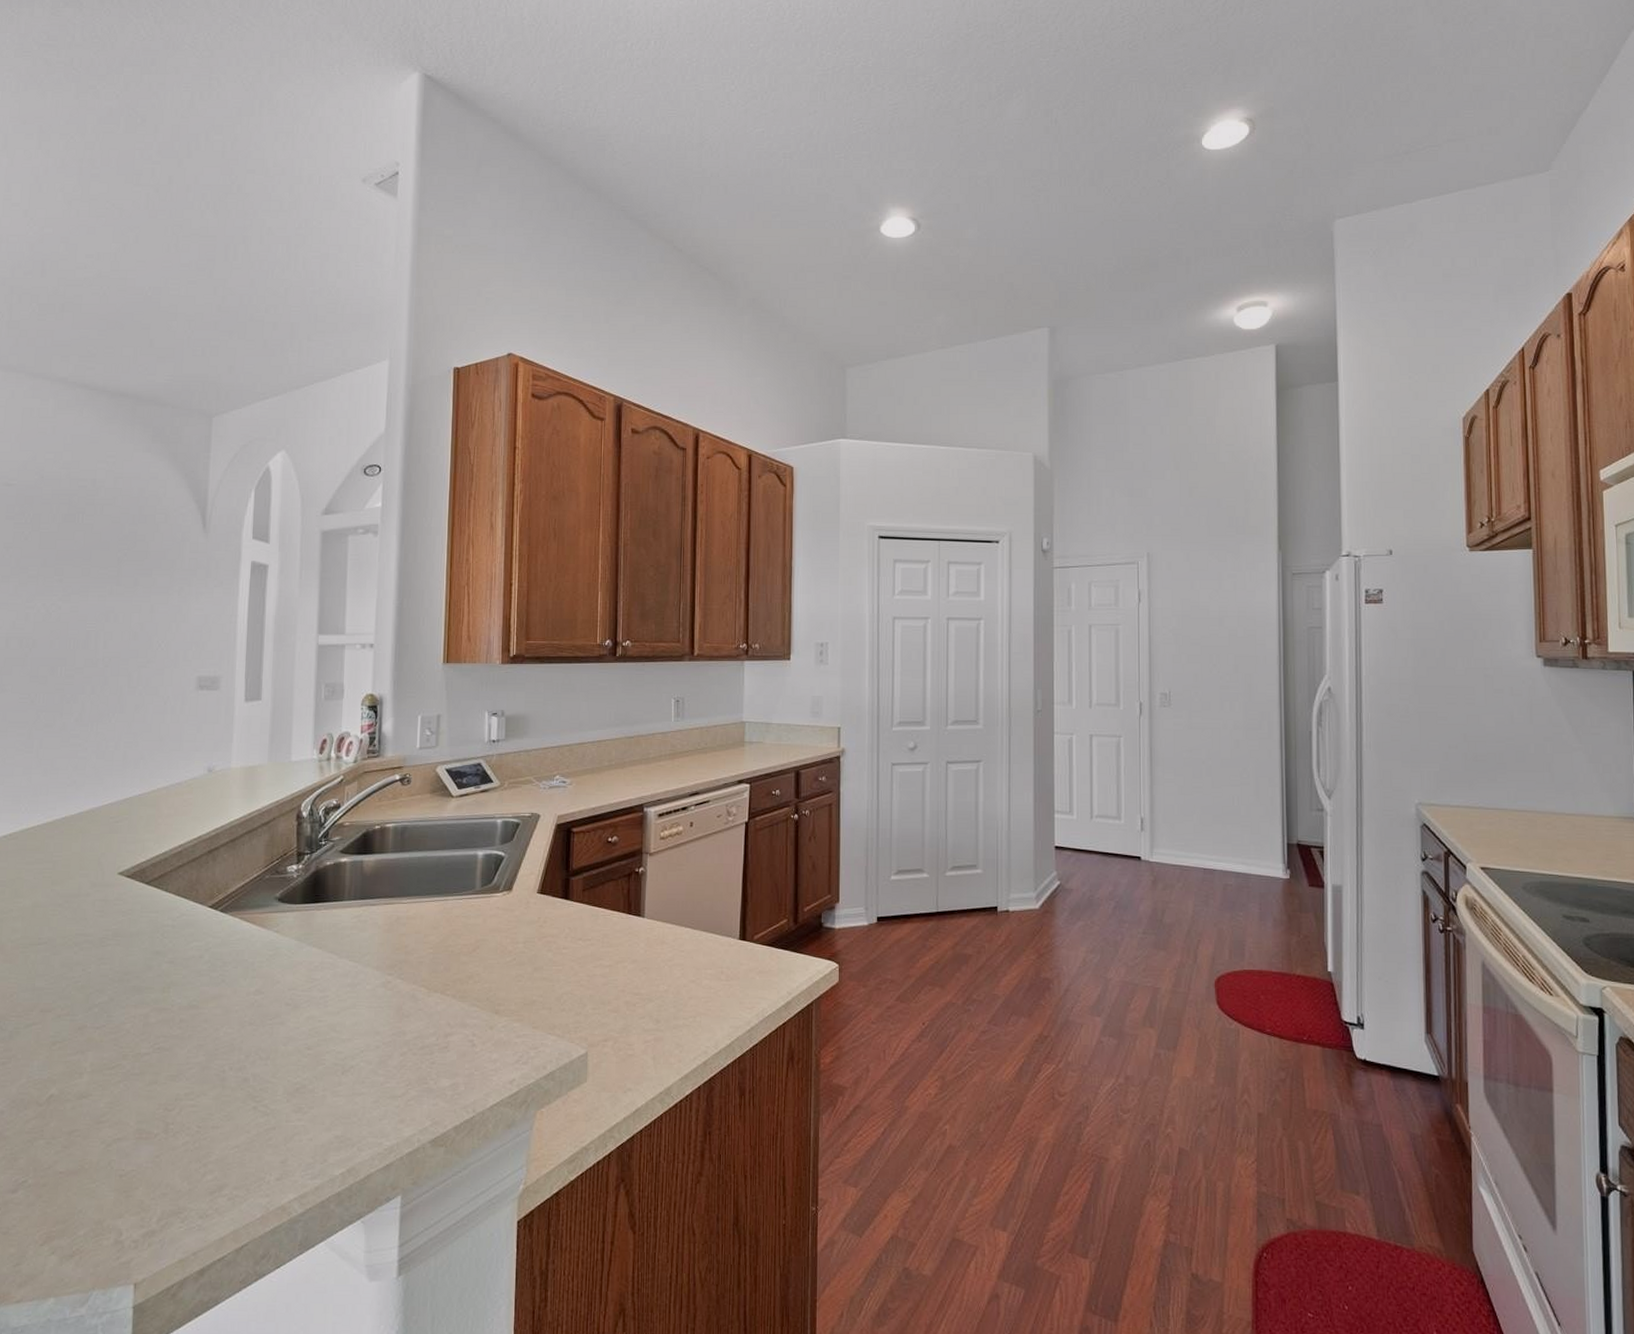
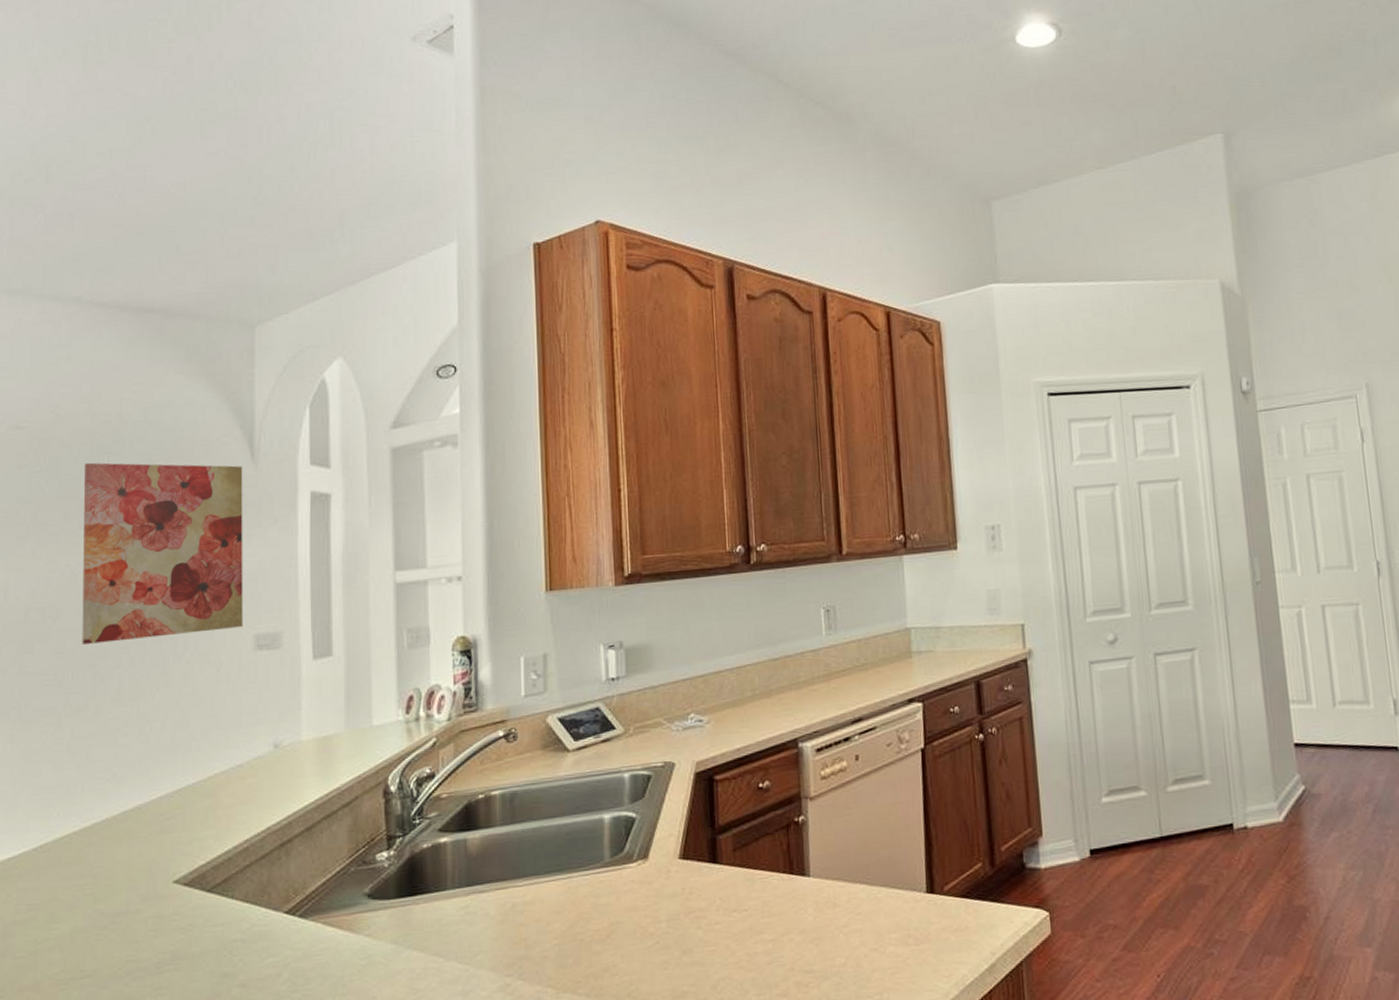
wall art: none [52,519,196,672] -> present [82,462,243,644]

